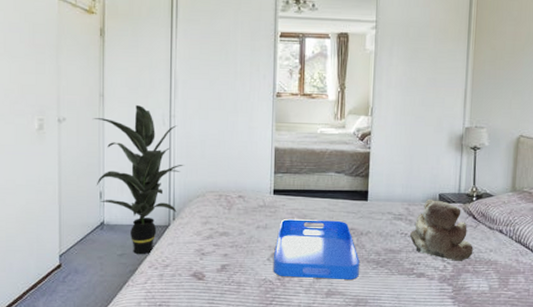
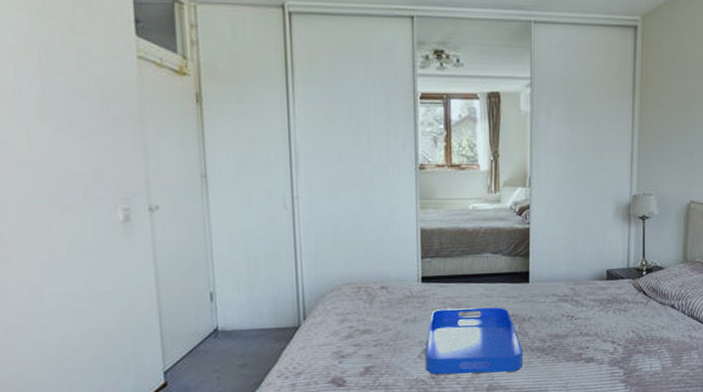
indoor plant: present [93,104,184,255] -> none [195,185,313,364]
teddy bear: present [409,198,473,261] -> none [576,276,645,342]

